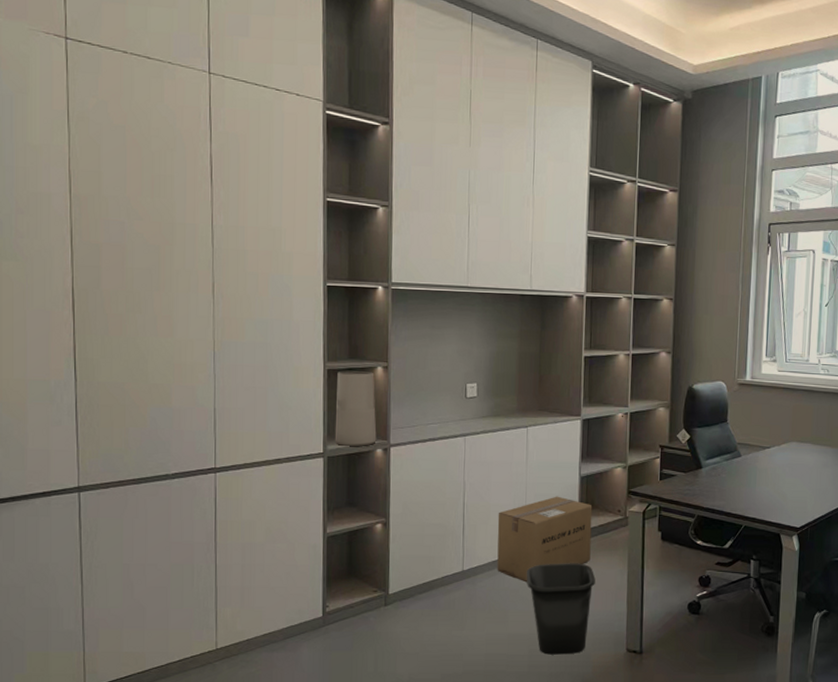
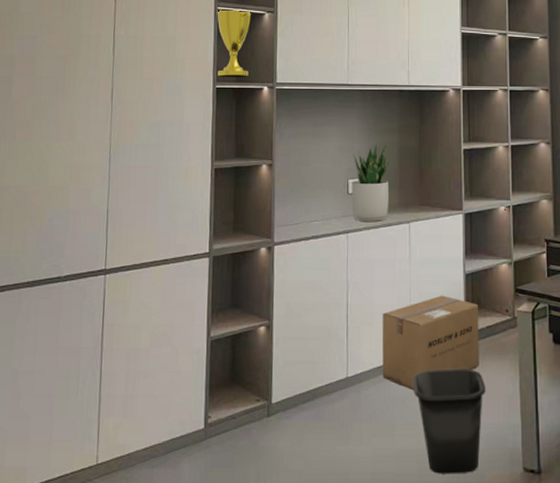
award: none [326,200,364,276] -> present [217,8,251,78]
vase: present [334,371,377,447] -> none [220,169,261,246]
planter: none [469,349,509,426] -> present [351,144,390,222]

